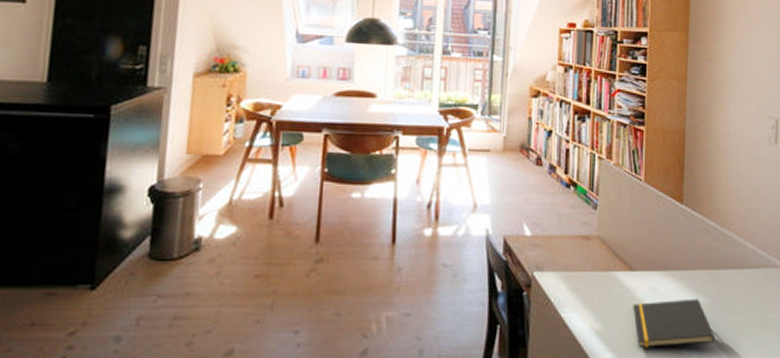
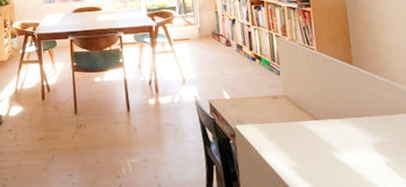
notepad: present [632,298,716,347] -> none [320,139,398,179]

